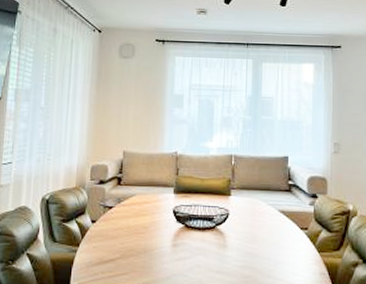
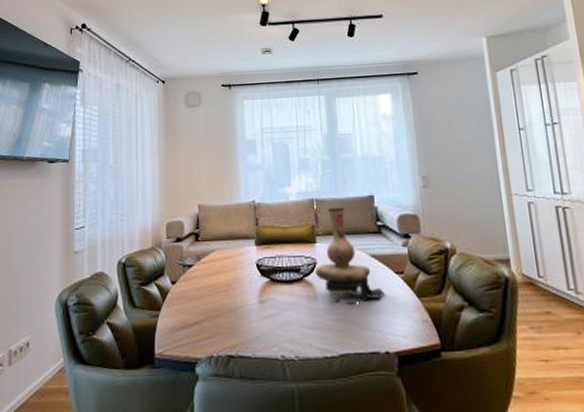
vase: none [227,164,288,254] -> present [315,207,385,305]

